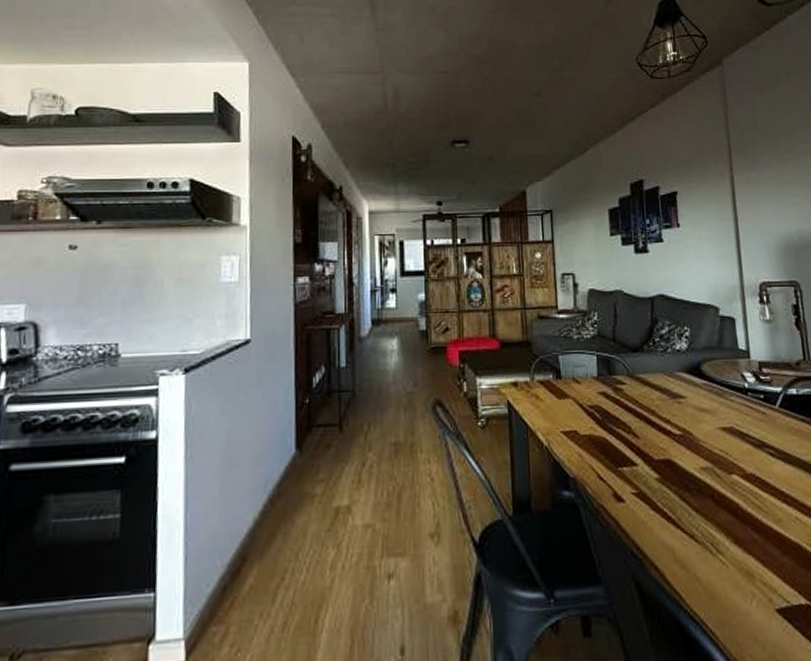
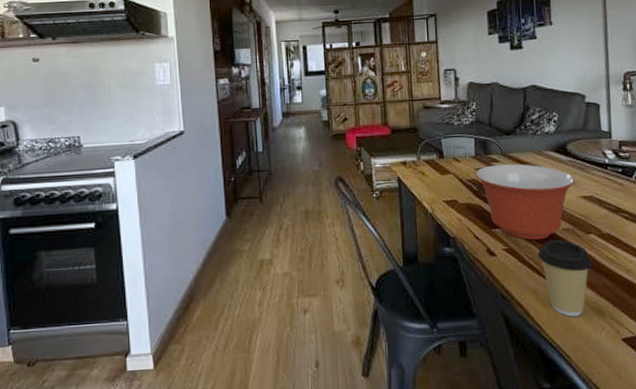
mixing bowl: none [598,387,713,481] -> present [475,164,576,240]
coffee cup: none [672,481,738,581] -> present [537,239,593,317]

